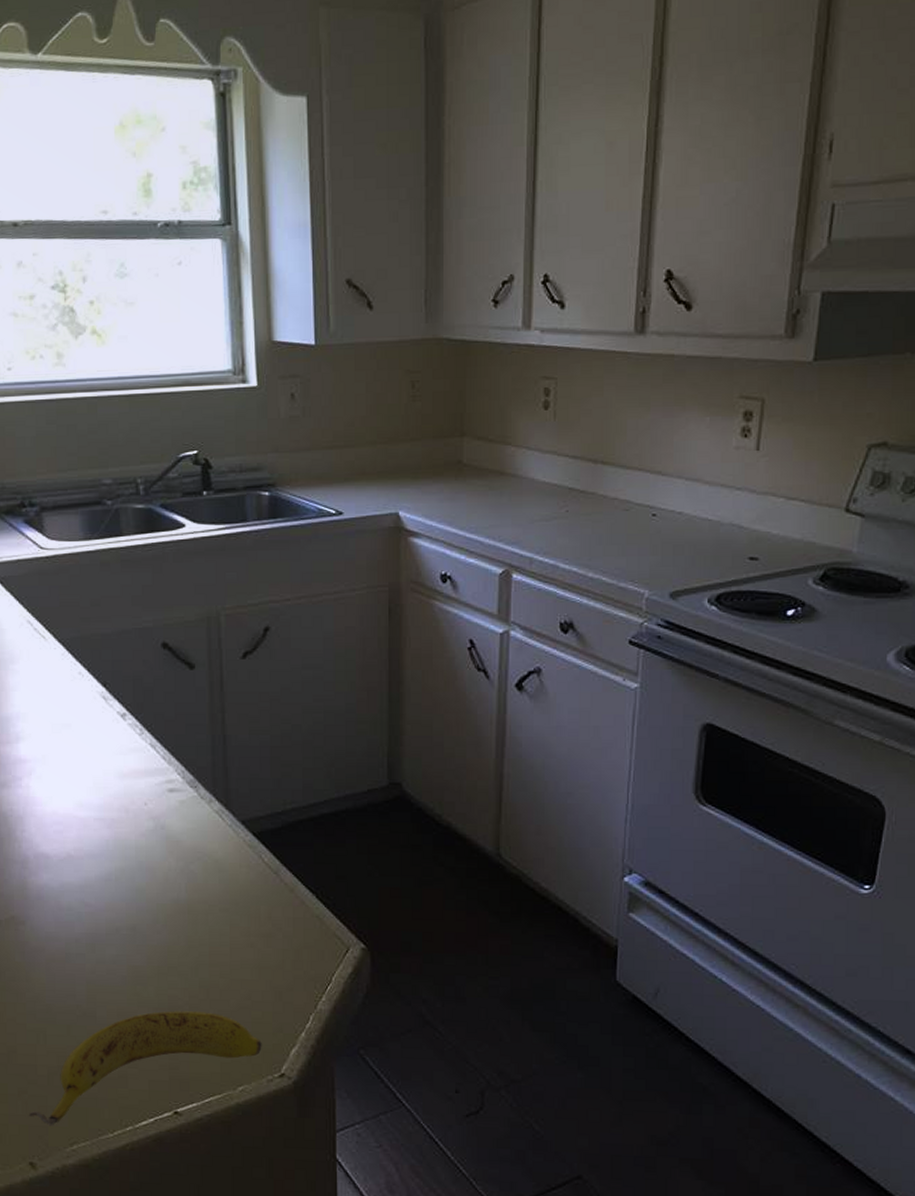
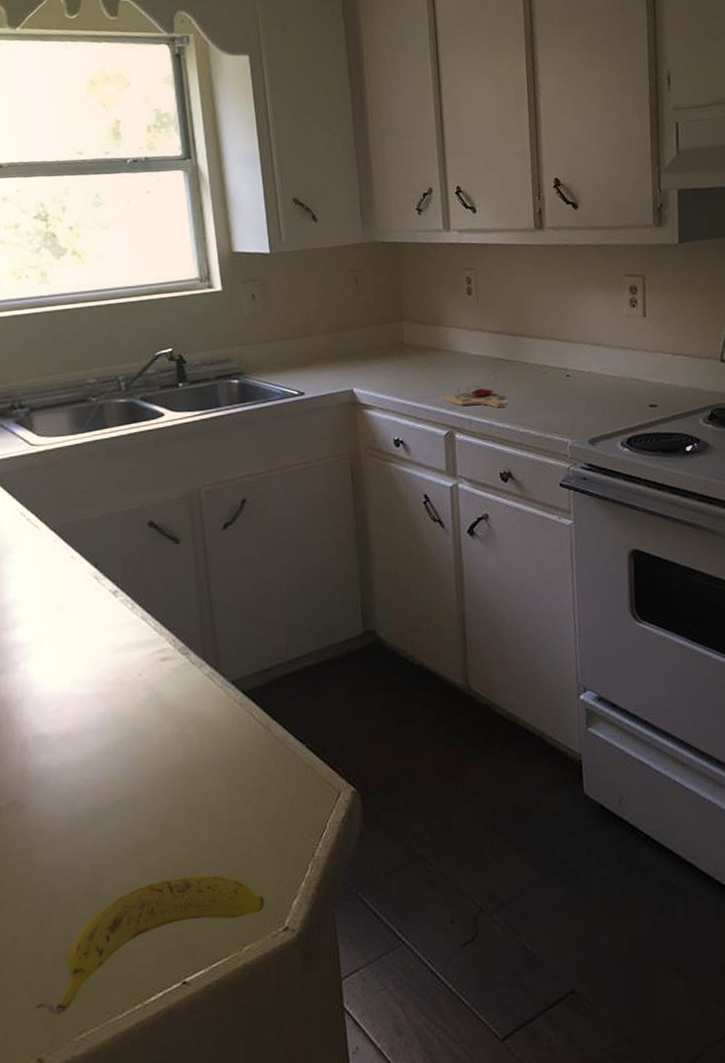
cutting board: none [499,518,578,546] -> present [440,385,508,408]

